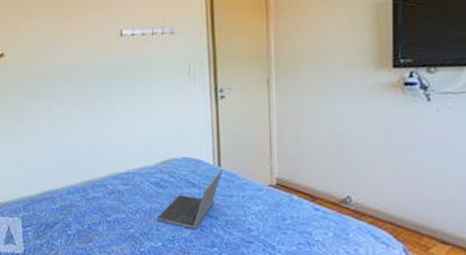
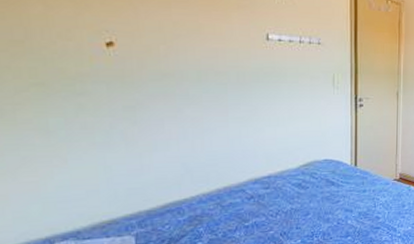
laptop computer: present [156,169,223,230] -> none [296,168,359,224]

